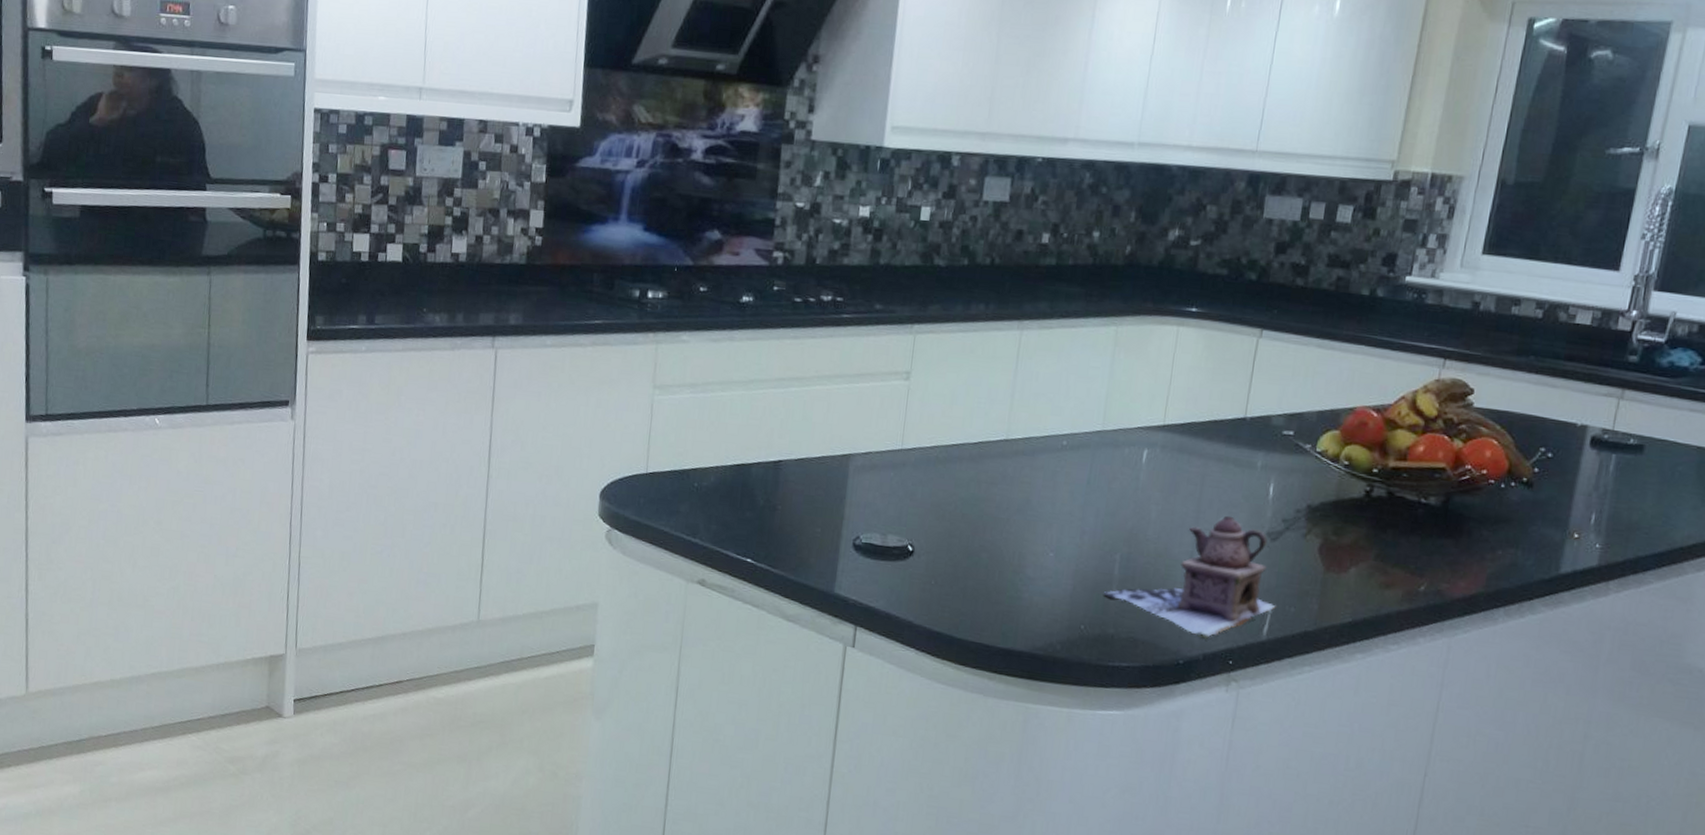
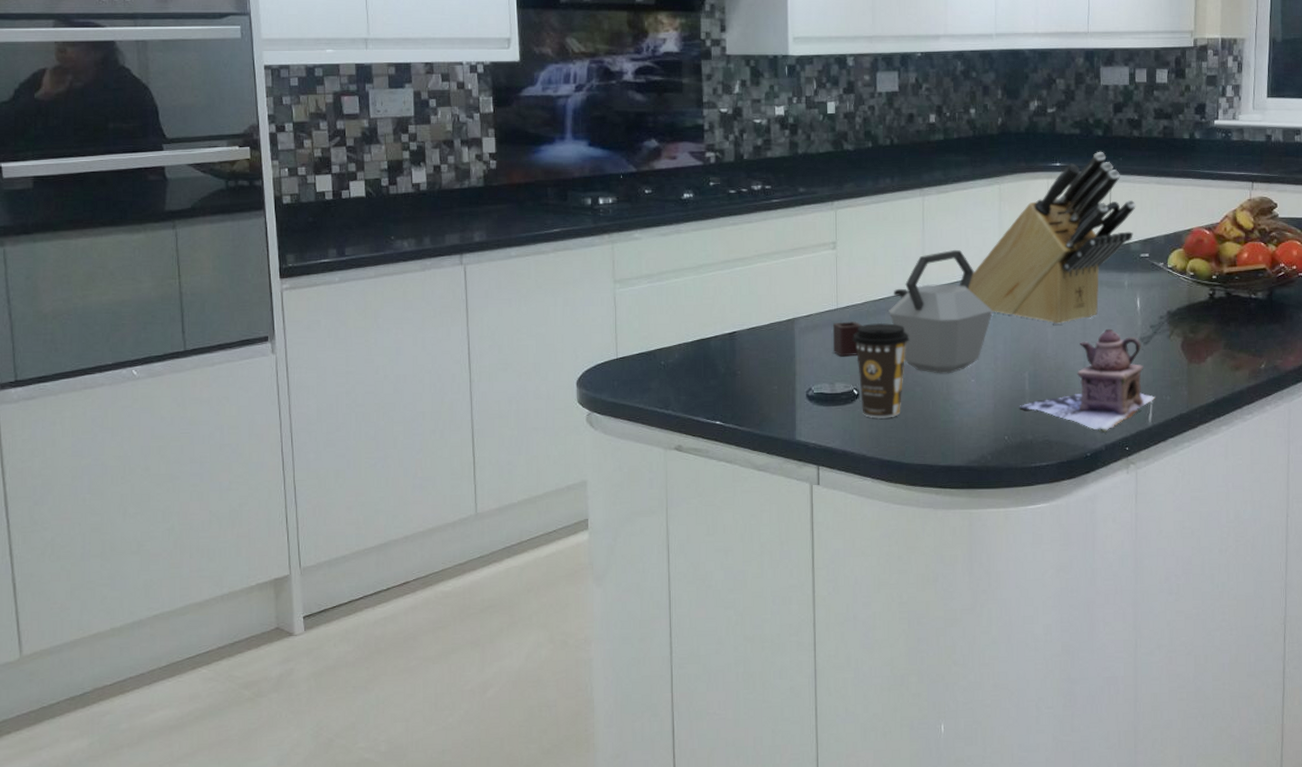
kettle: none [889,397,1087,543] -> present [832,249,993,374]
coffee cup: none [915,471,982,584] -> present [853,322,909,419]
knife block: none [1060,299,1287,503] -> present [968,151,1136,325]

